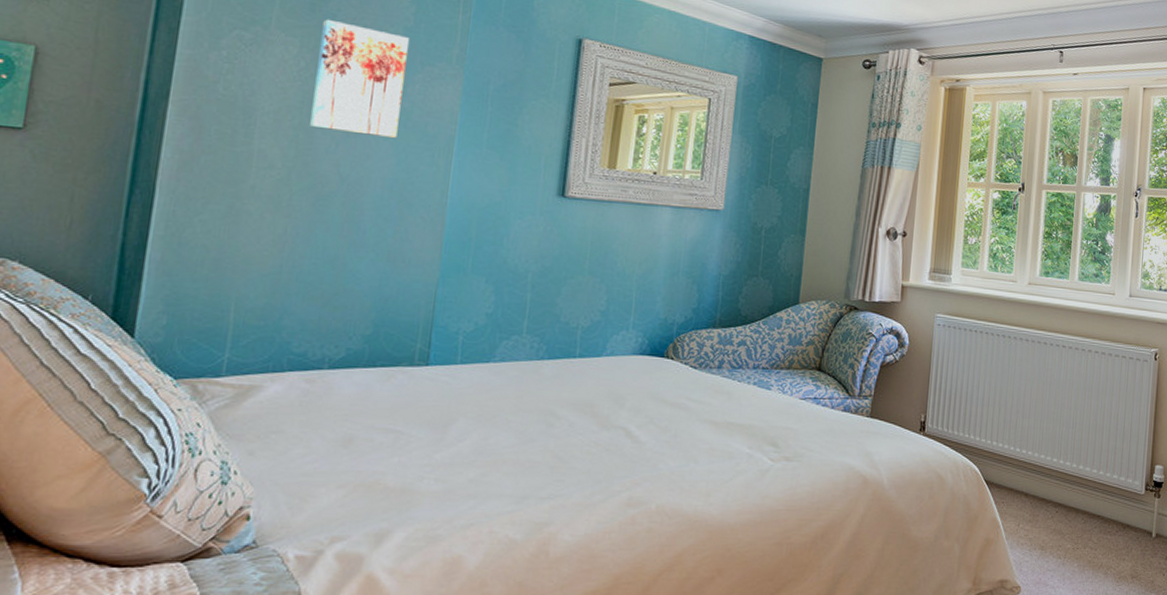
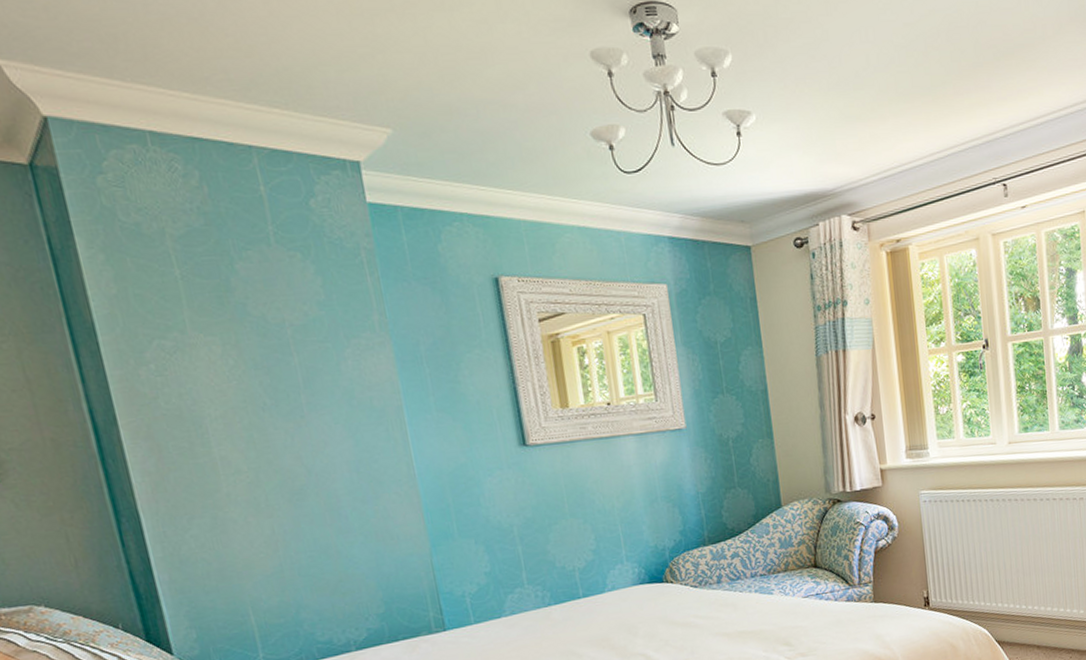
wall art: present [310,19,409,139] -> none [235,309,347,425]

